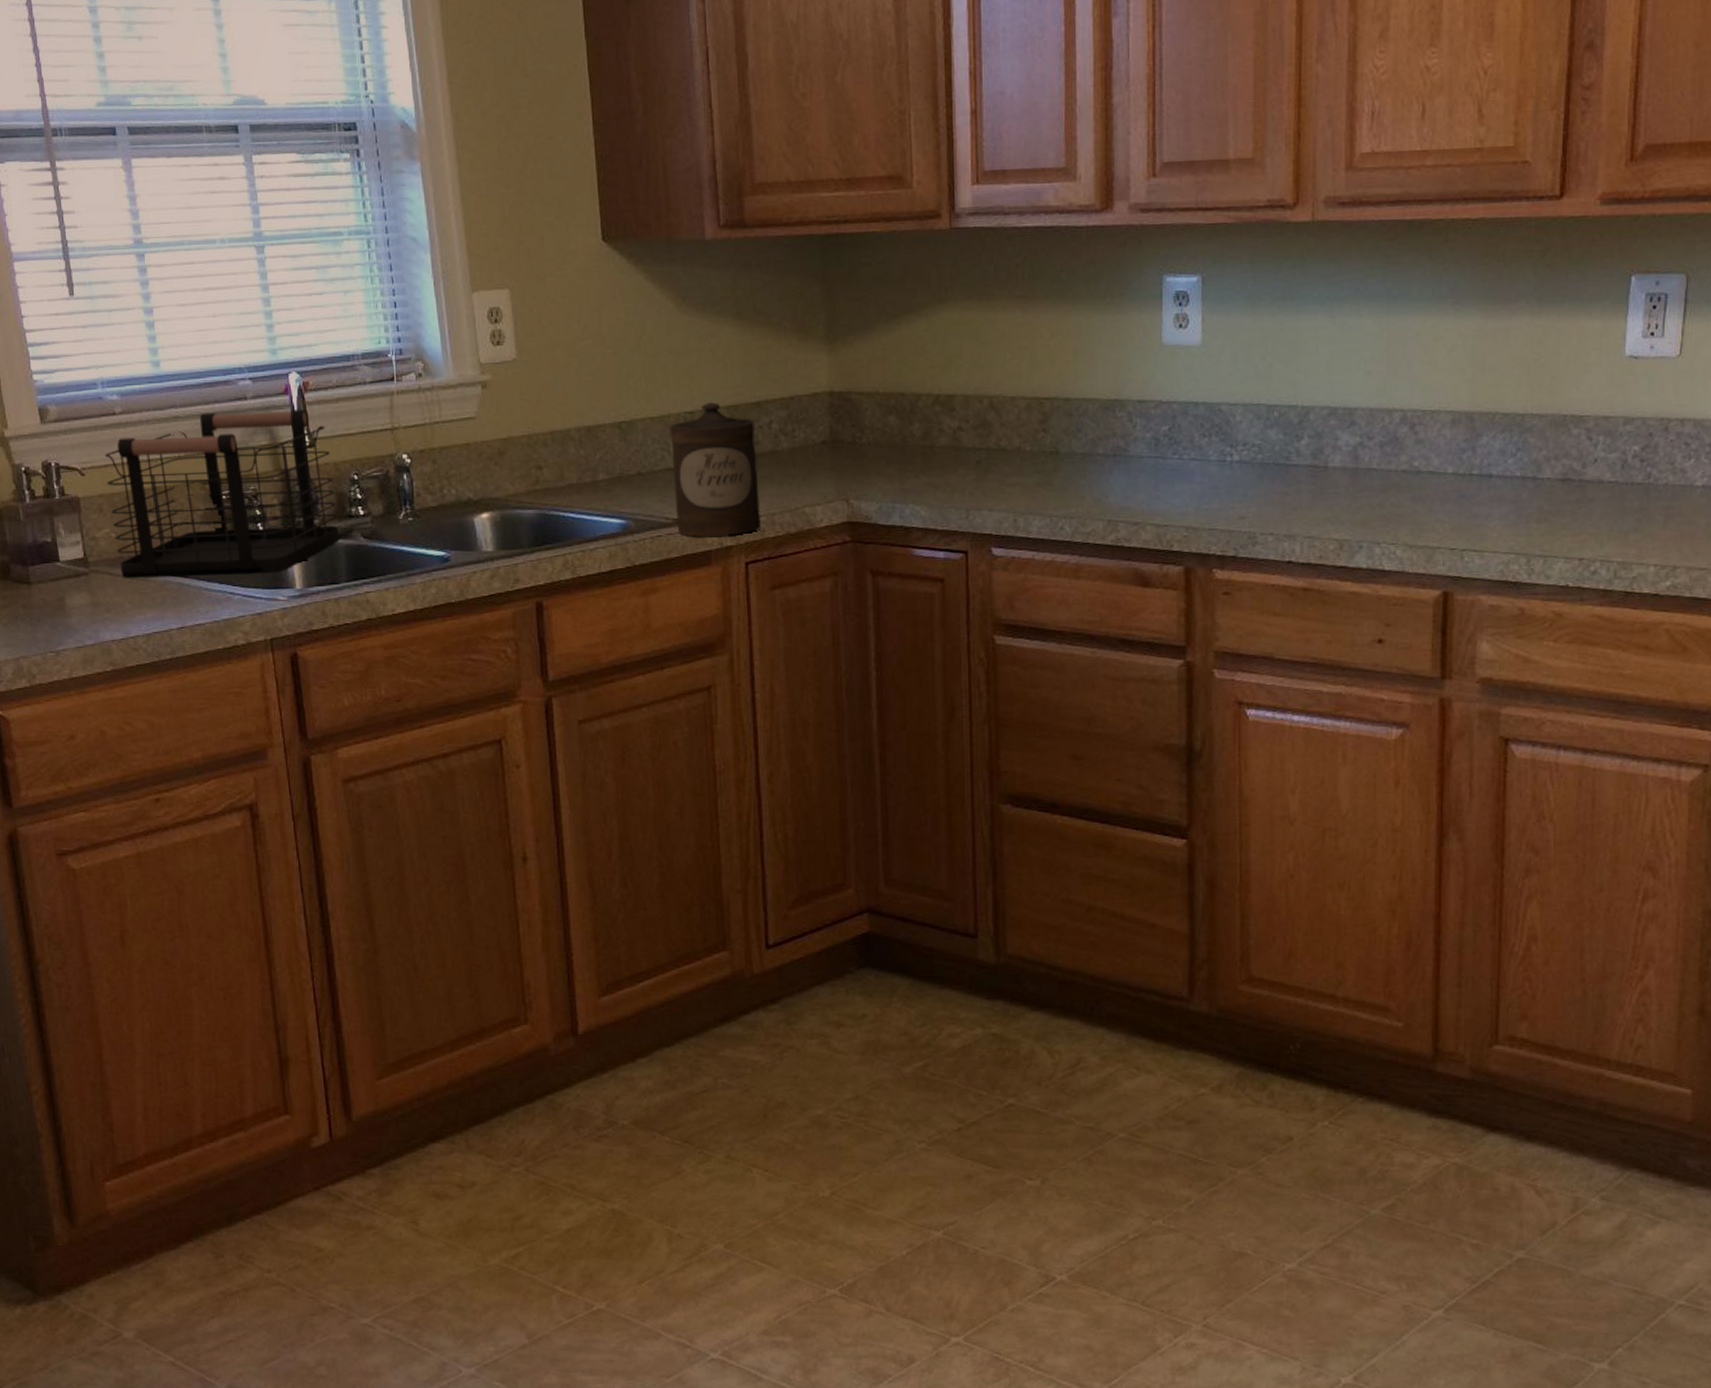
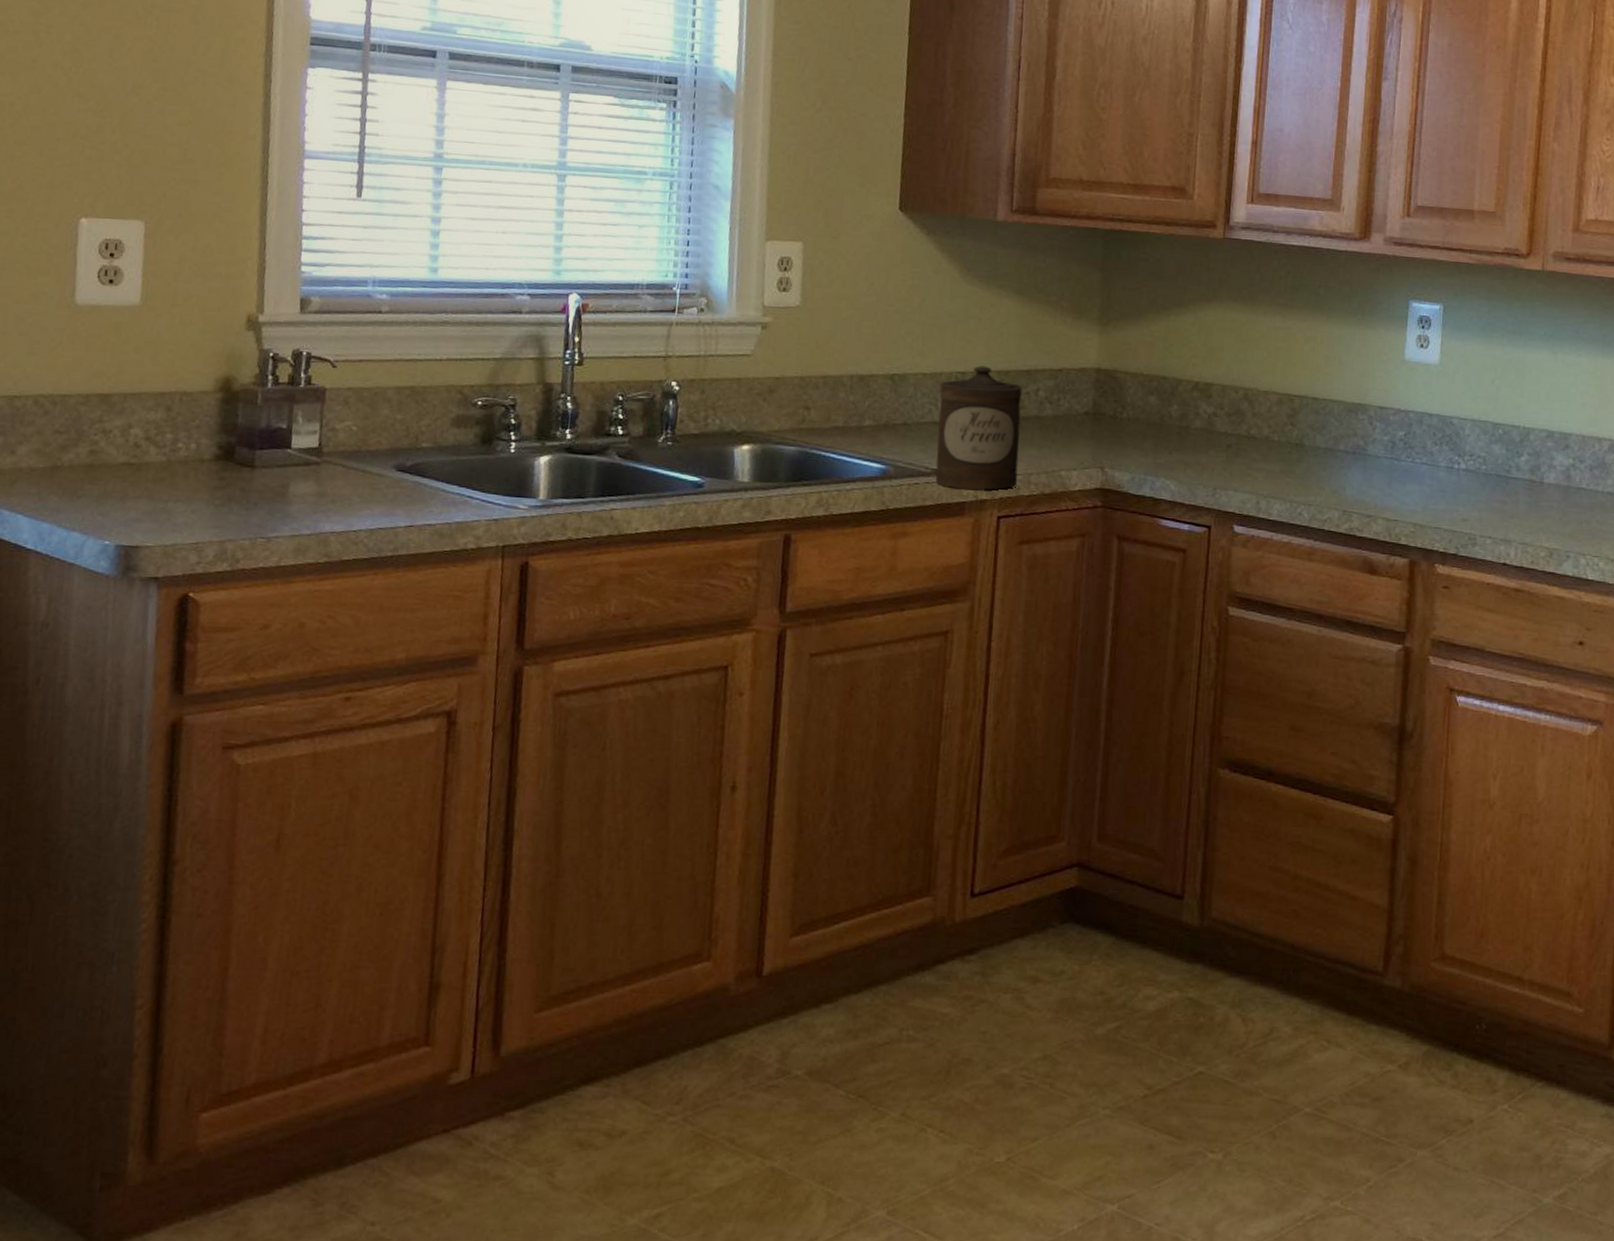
dish rack: present [104,409,340,579] -> none [355,321,598,482]

